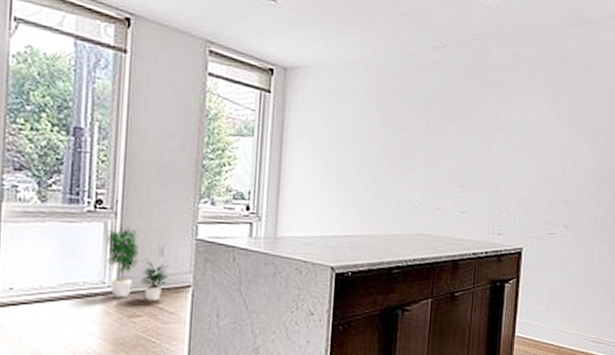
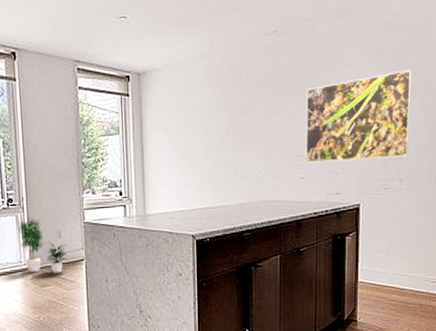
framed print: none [467,108,584,201] -> present [305,69,412,163]

